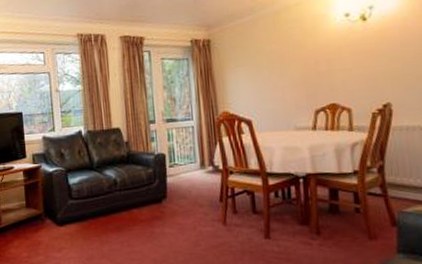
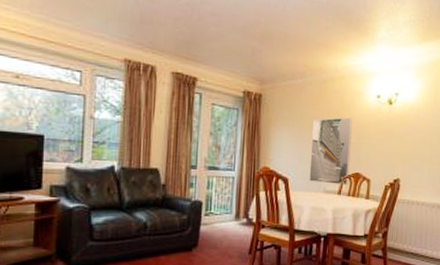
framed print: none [271,44,324,121] -> present [309,117,353,185]

